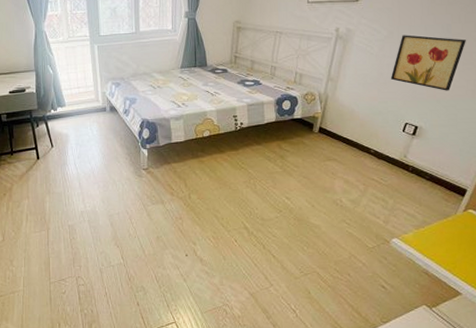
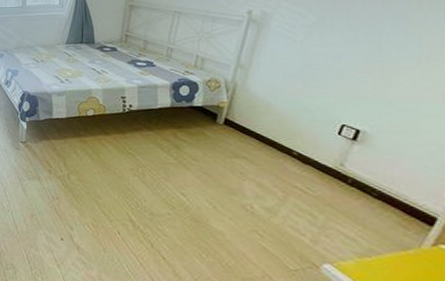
wall art: present [390,35,467,91] -> none [320,21,433,91]

